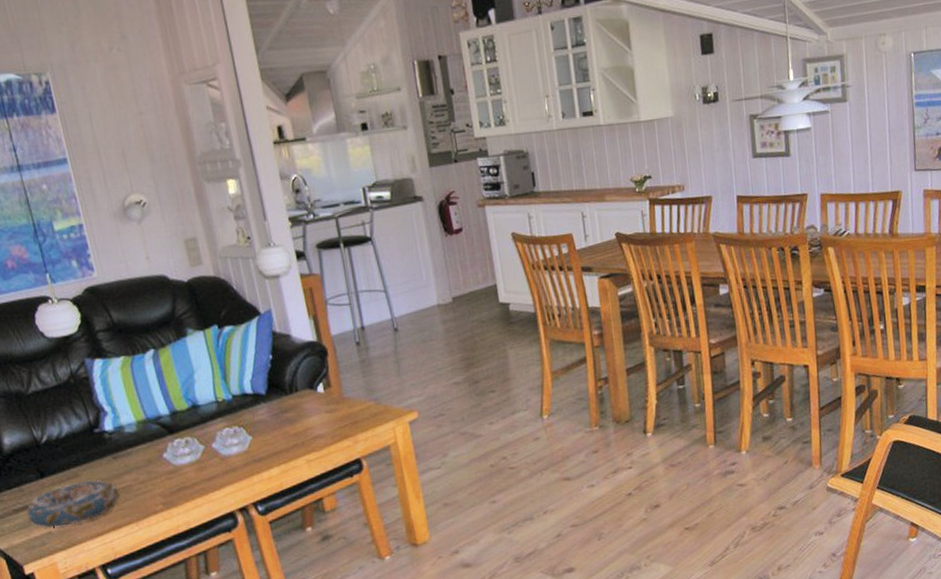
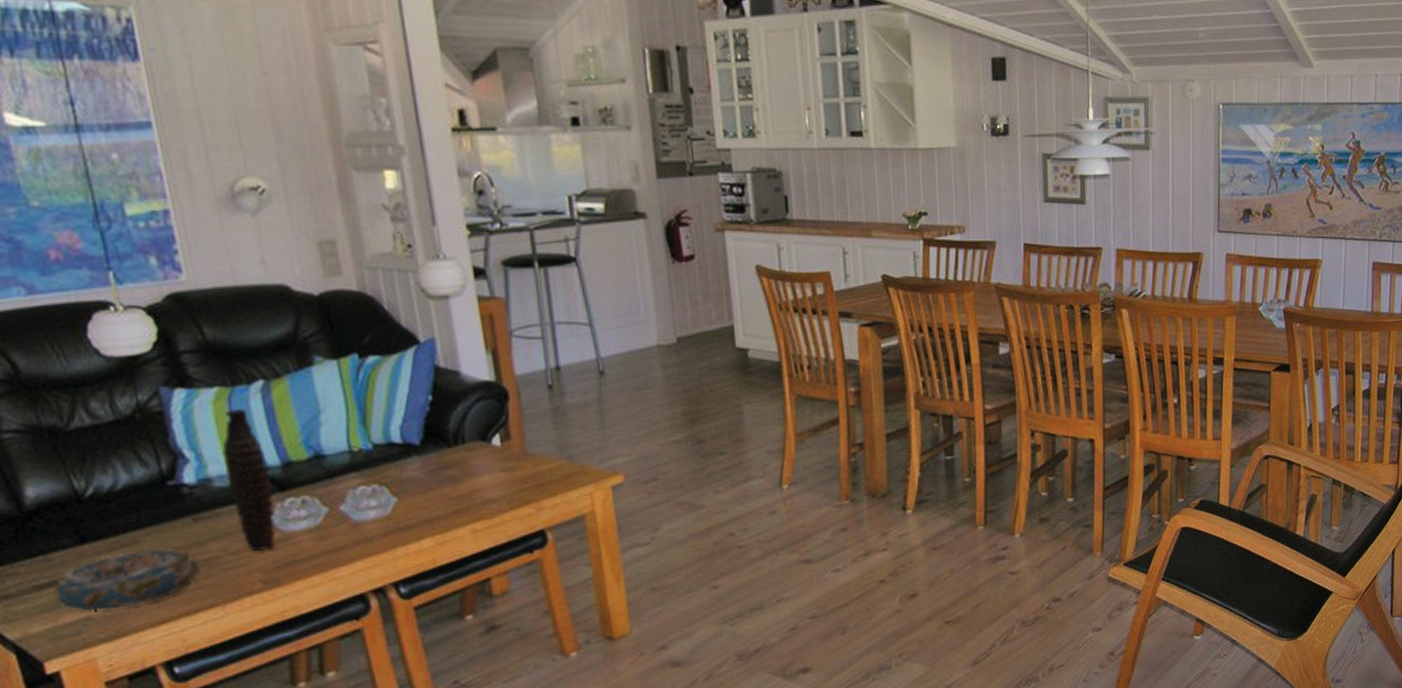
decorative vase: none [129,372,169,480] -> present [222,408,275,551]

